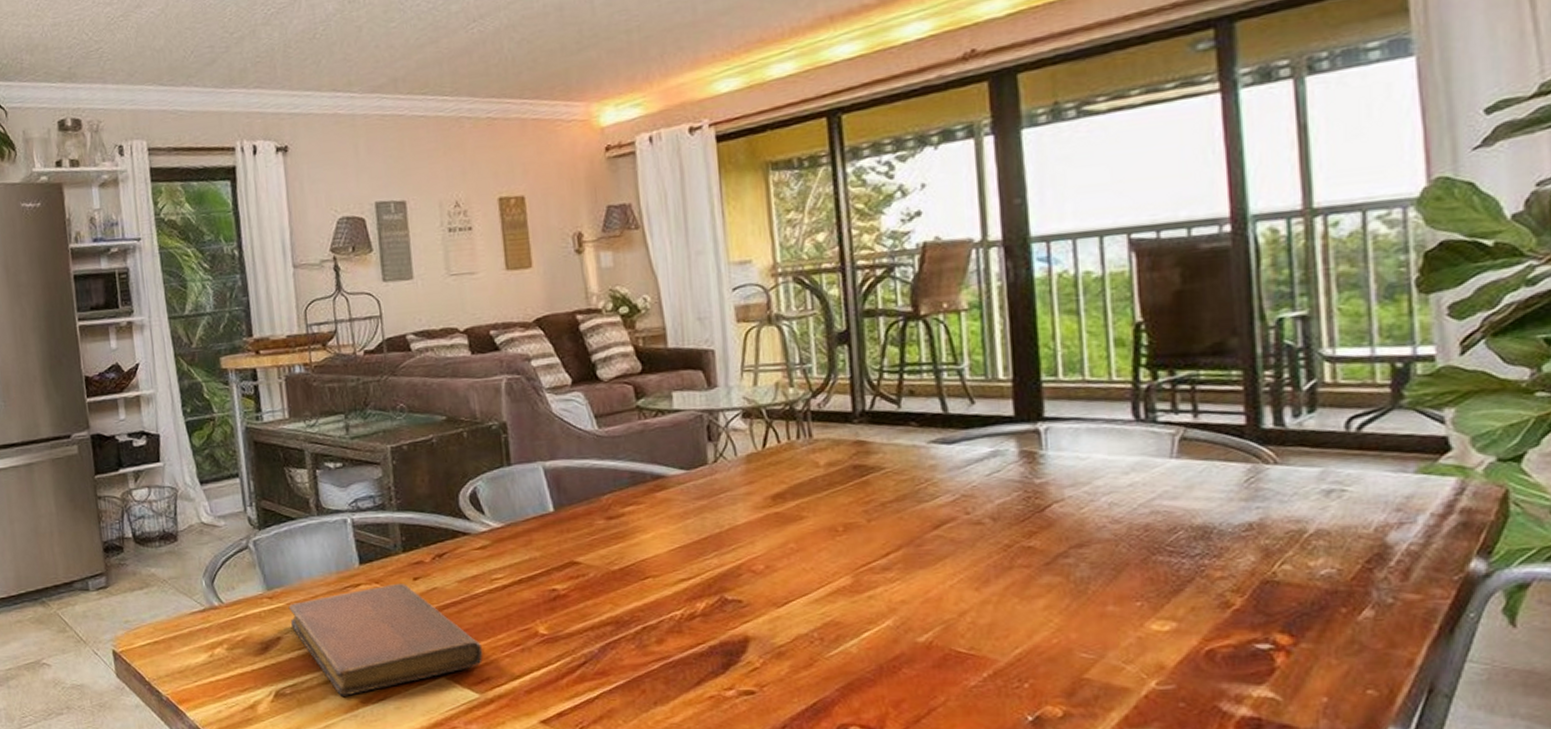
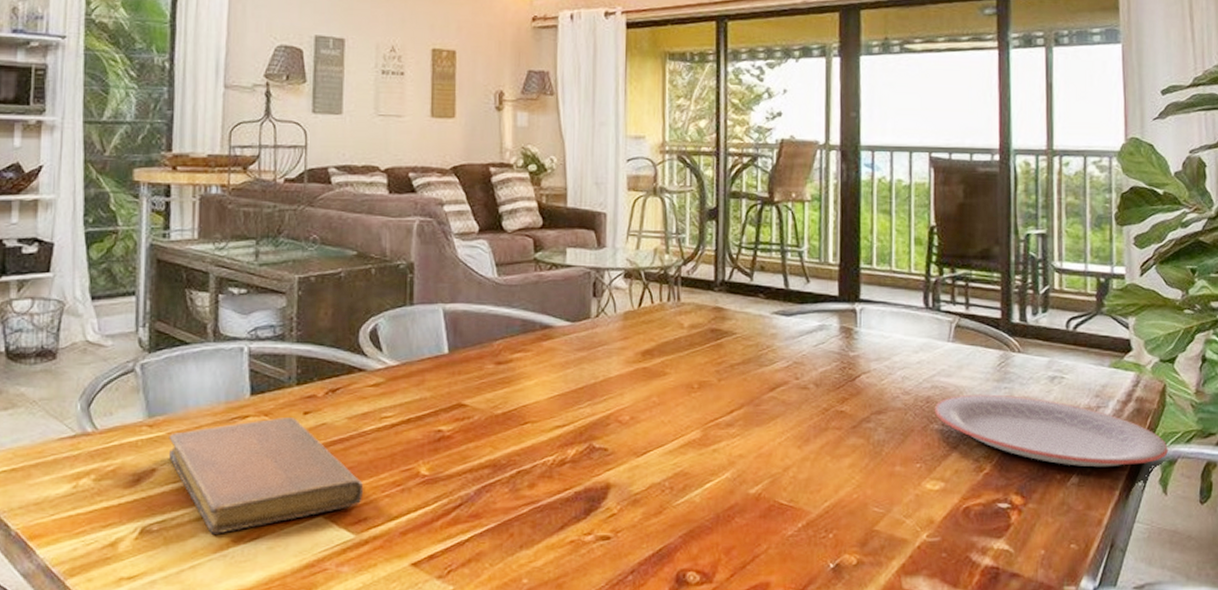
plate: none [1156,516,1515,597] -> present [934,394,1168,468]

